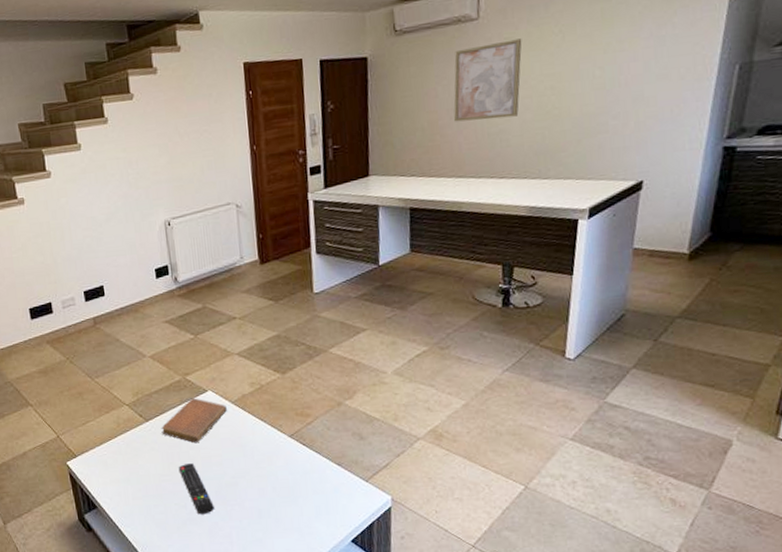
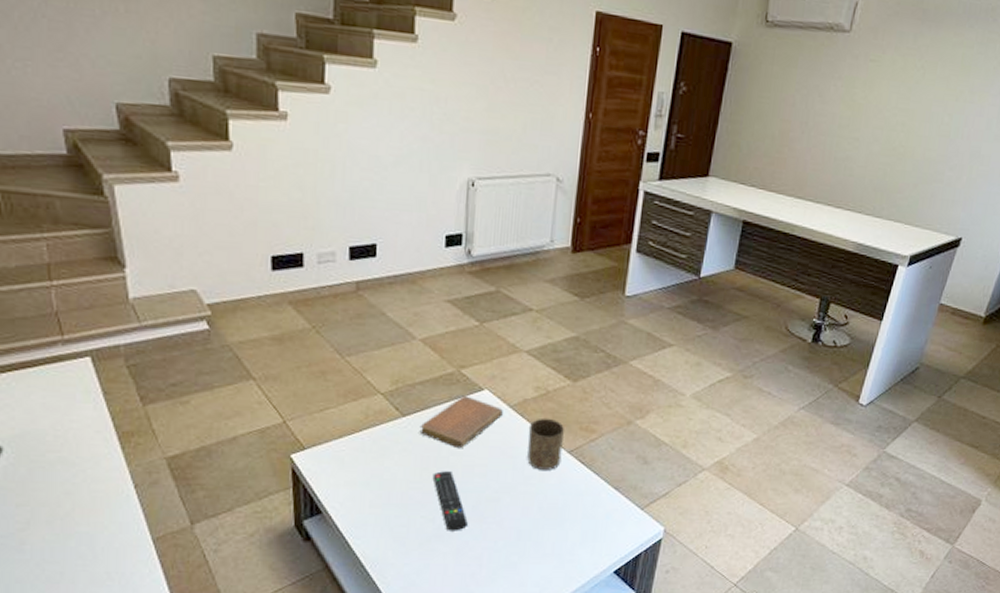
cup: none [250,408,285,455] -> present [527,417,565,470]
wall art: present [453,38,522,122] -> none [806,60,886,146]

